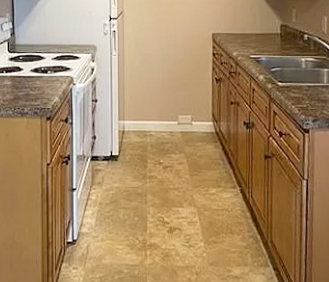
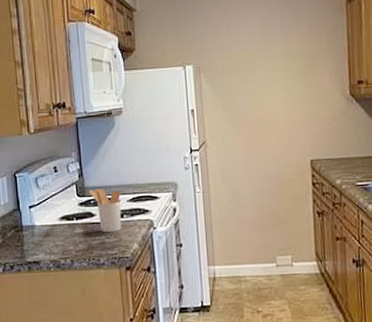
utensil holder: none [18,47,46,86] -> present [88,189,122,233]

